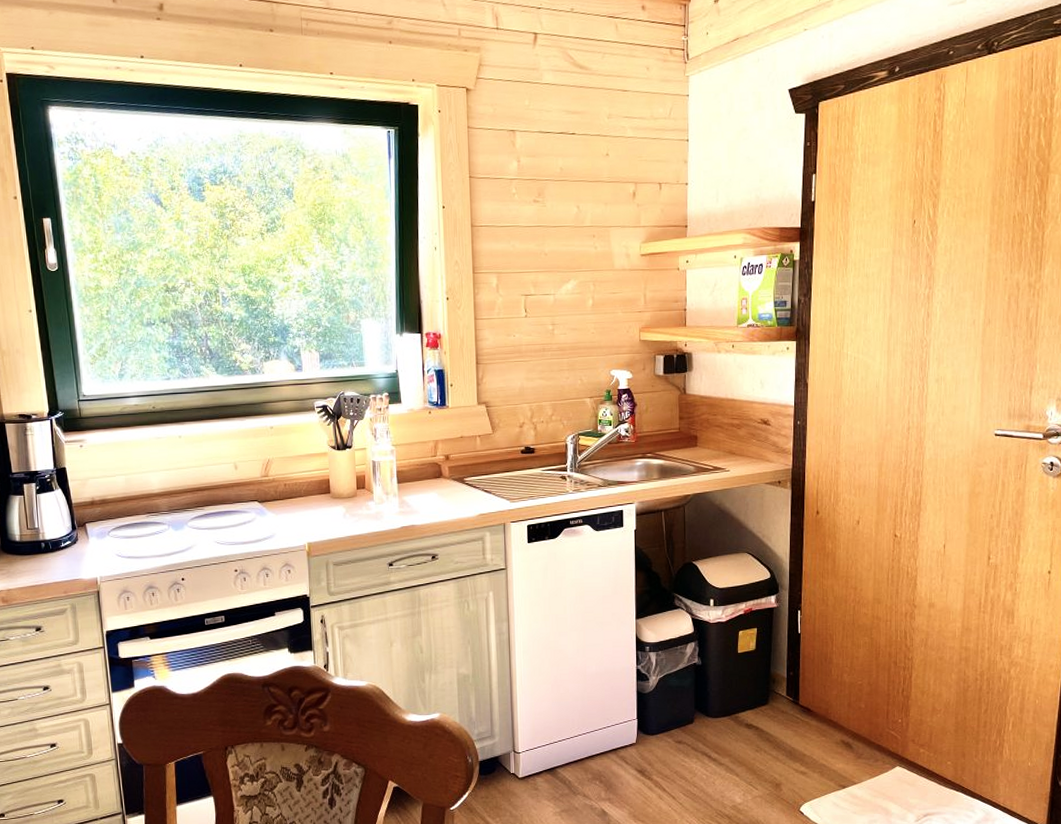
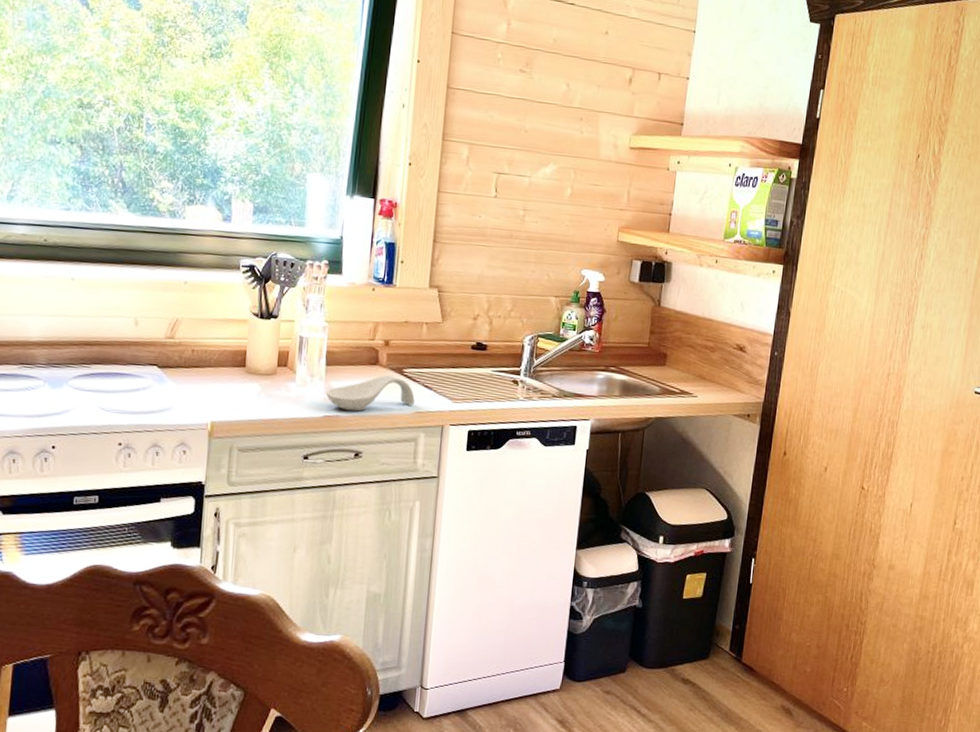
spoon rest: none [401,485,477,520] -> present [326,375,415,412]

